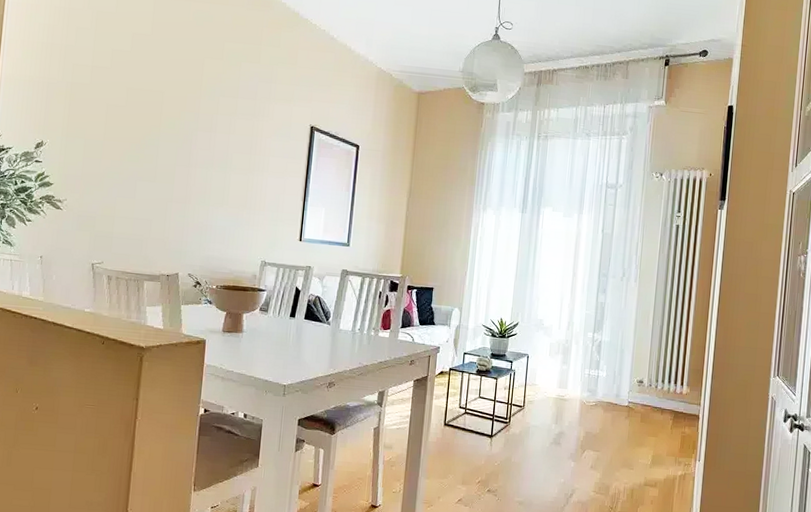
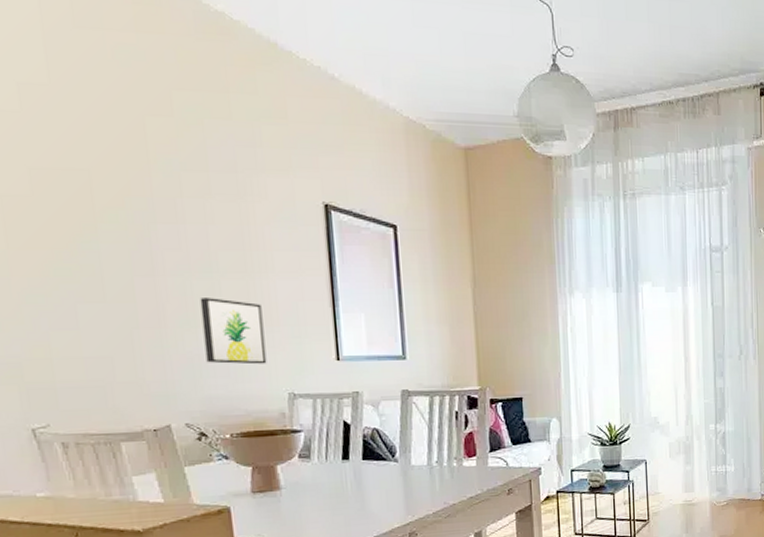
wall art: none [211,185,255,238] -> present [200,298,267,365]

